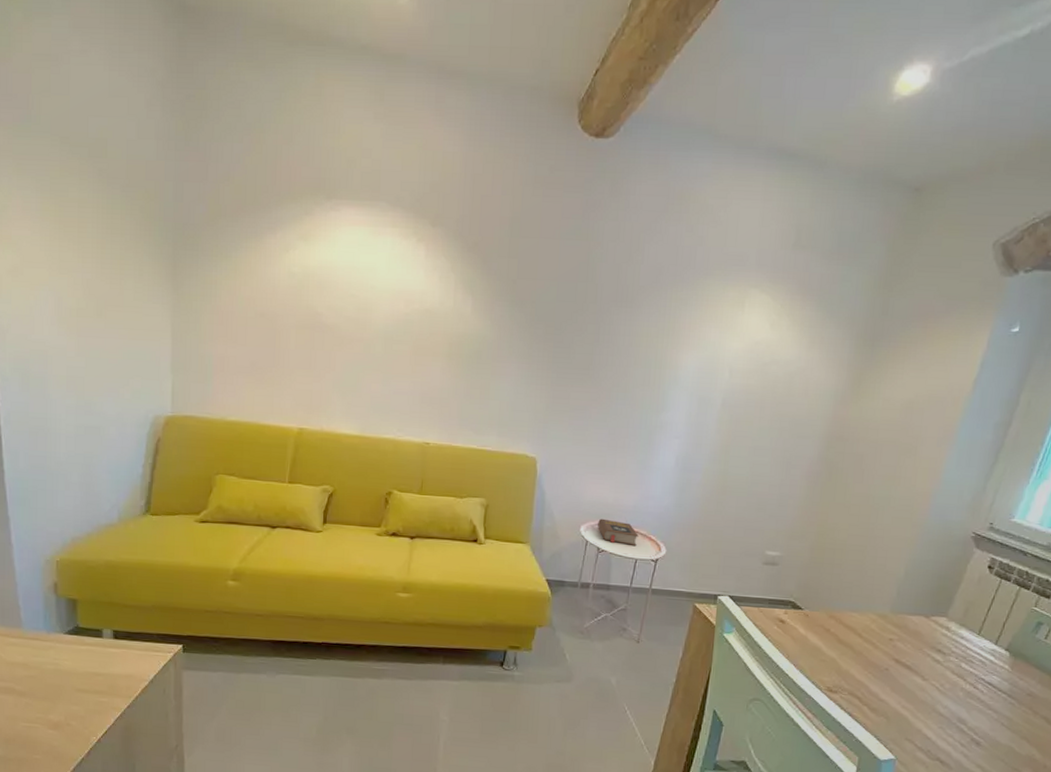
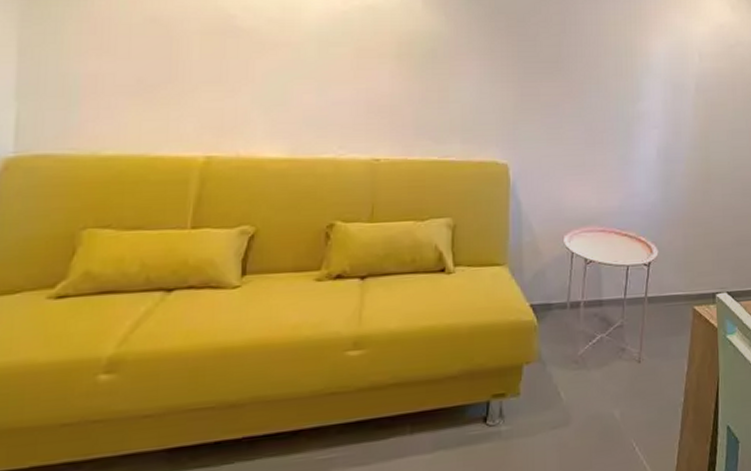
book: present [598,518,639,546] -> none [583,224,628,251]

